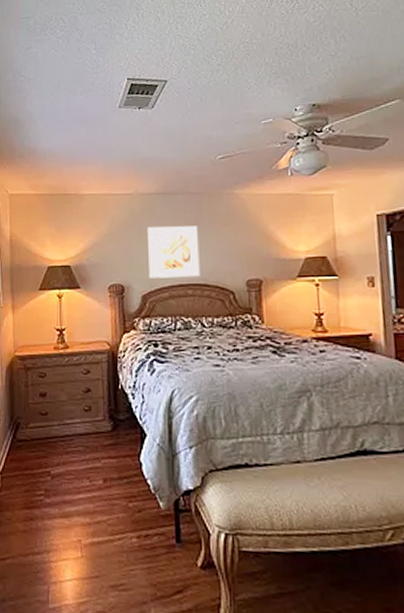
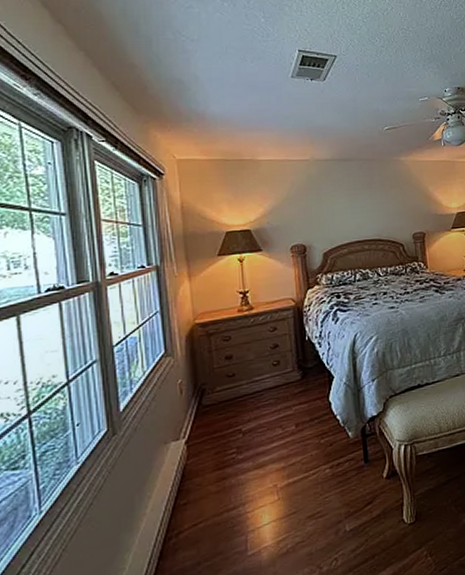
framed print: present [146,226,200,278] -> none [324,189,374,237]

